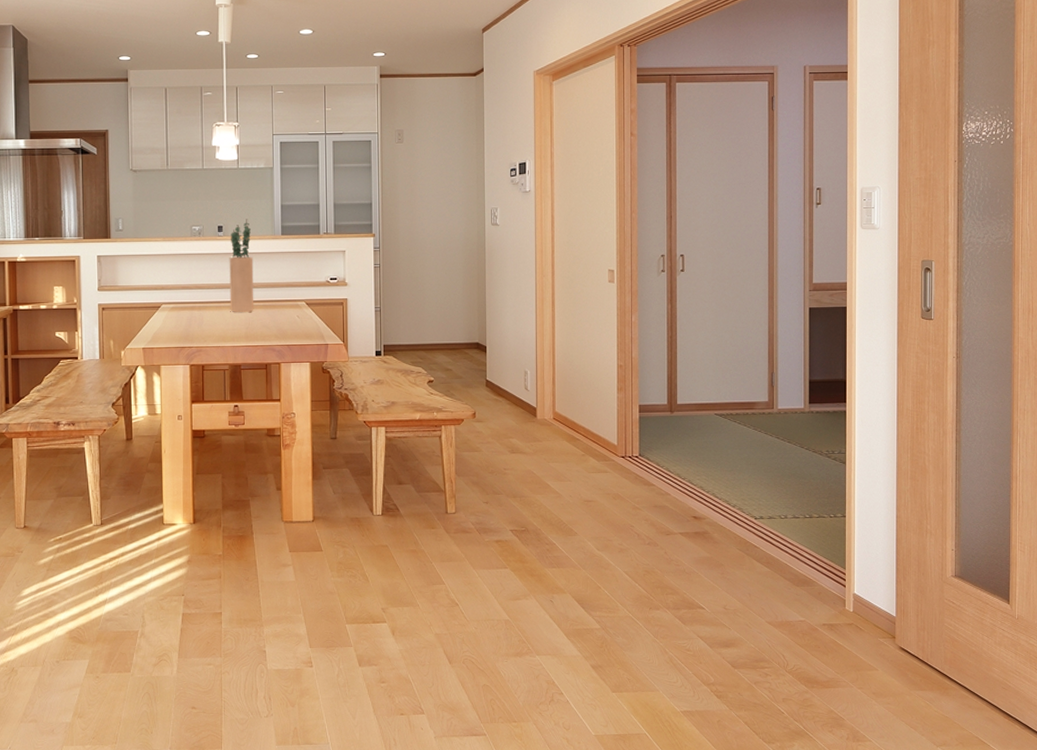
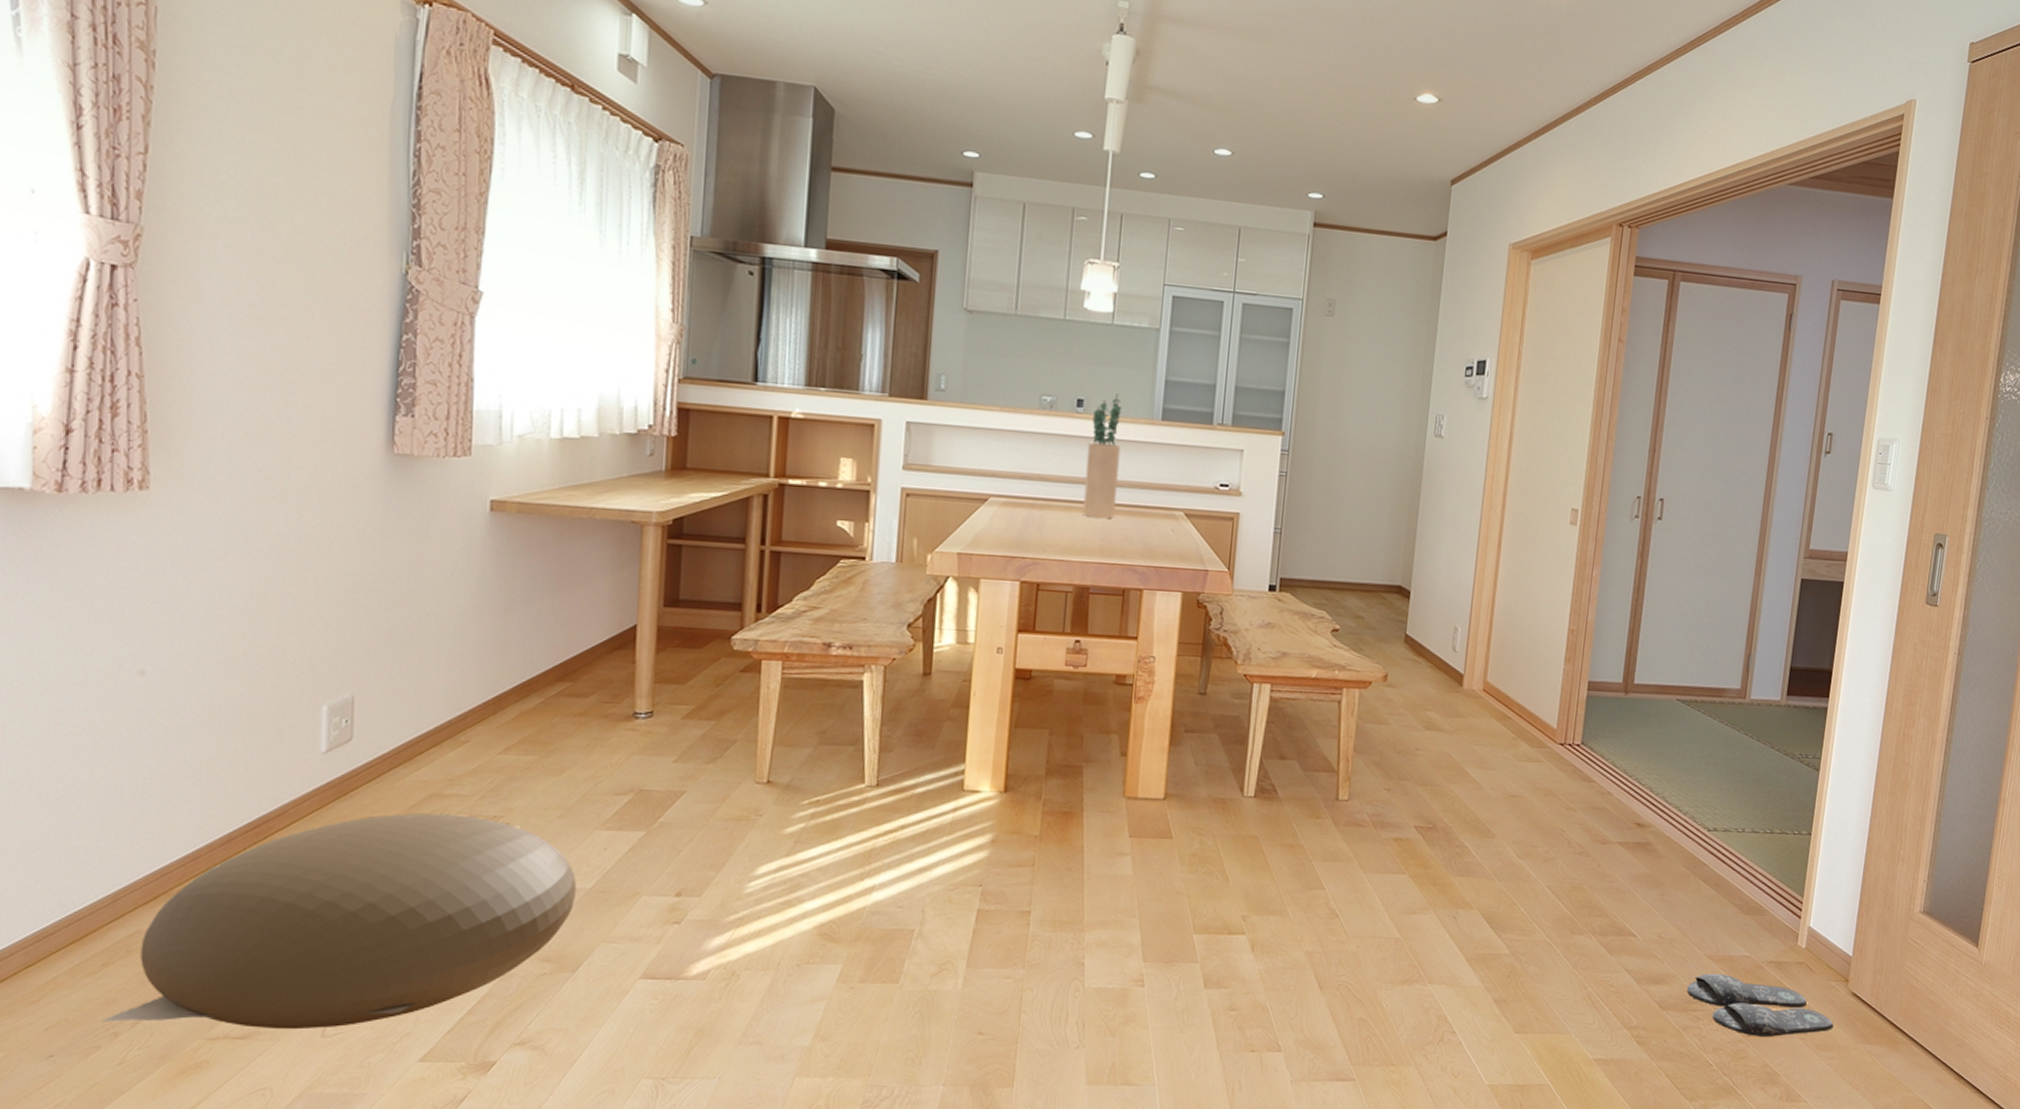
slippers: none [753,636,887,687] -> present [1686,973,1834,1036]

